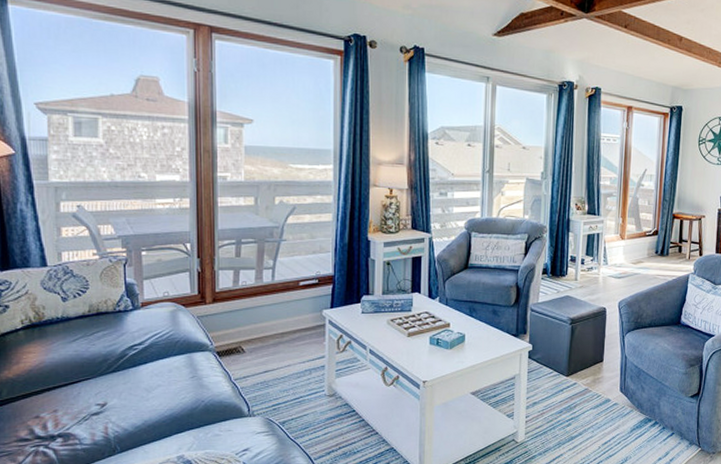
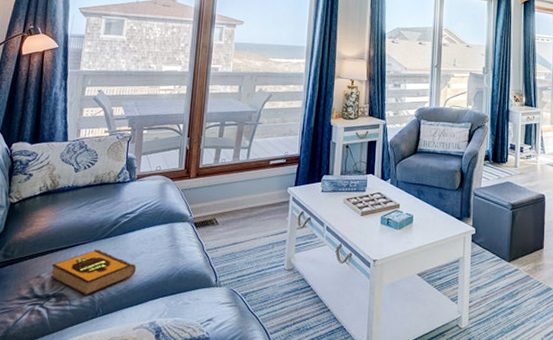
hardback book: none [52,384,154,434] -> present [51,249,136,296]

